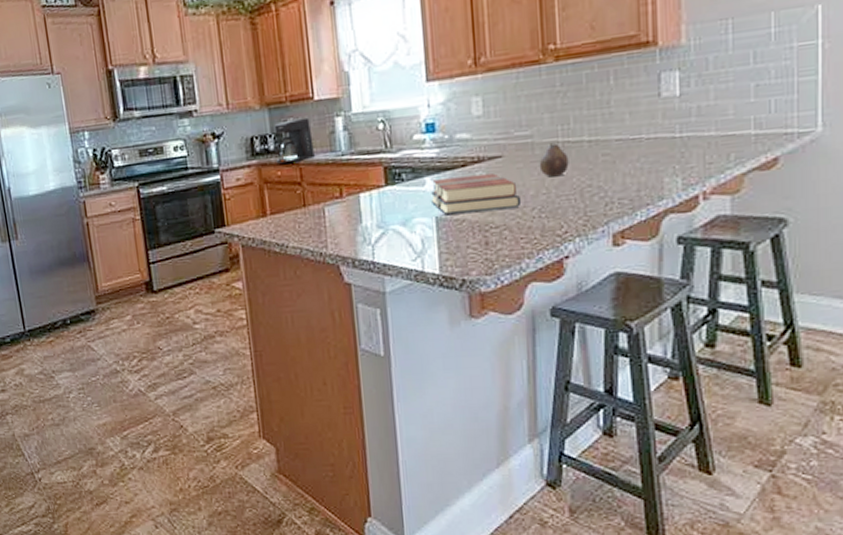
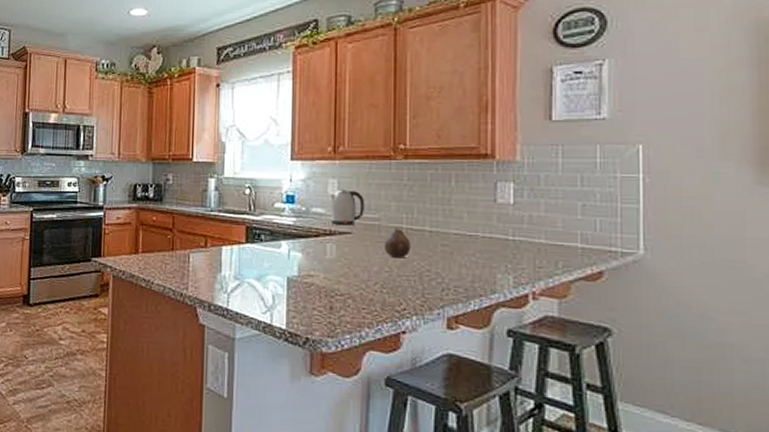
coffee maker: present [274,117,316,165] -> none [153,174,188,212]
books: present [430,173,522,214] -> none [284,244,366,280]
kettle: none [475,107,514,150] -> present [330,189,364,225]

